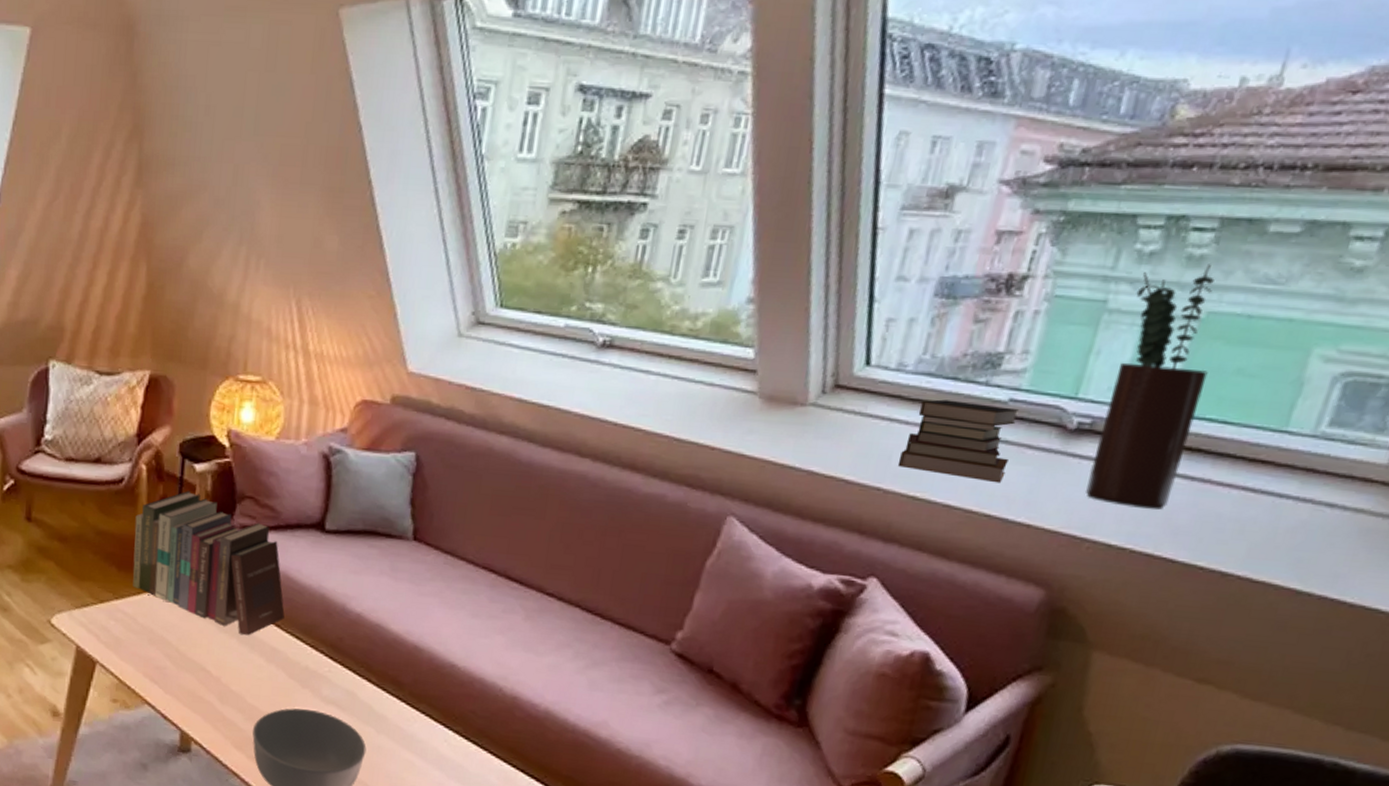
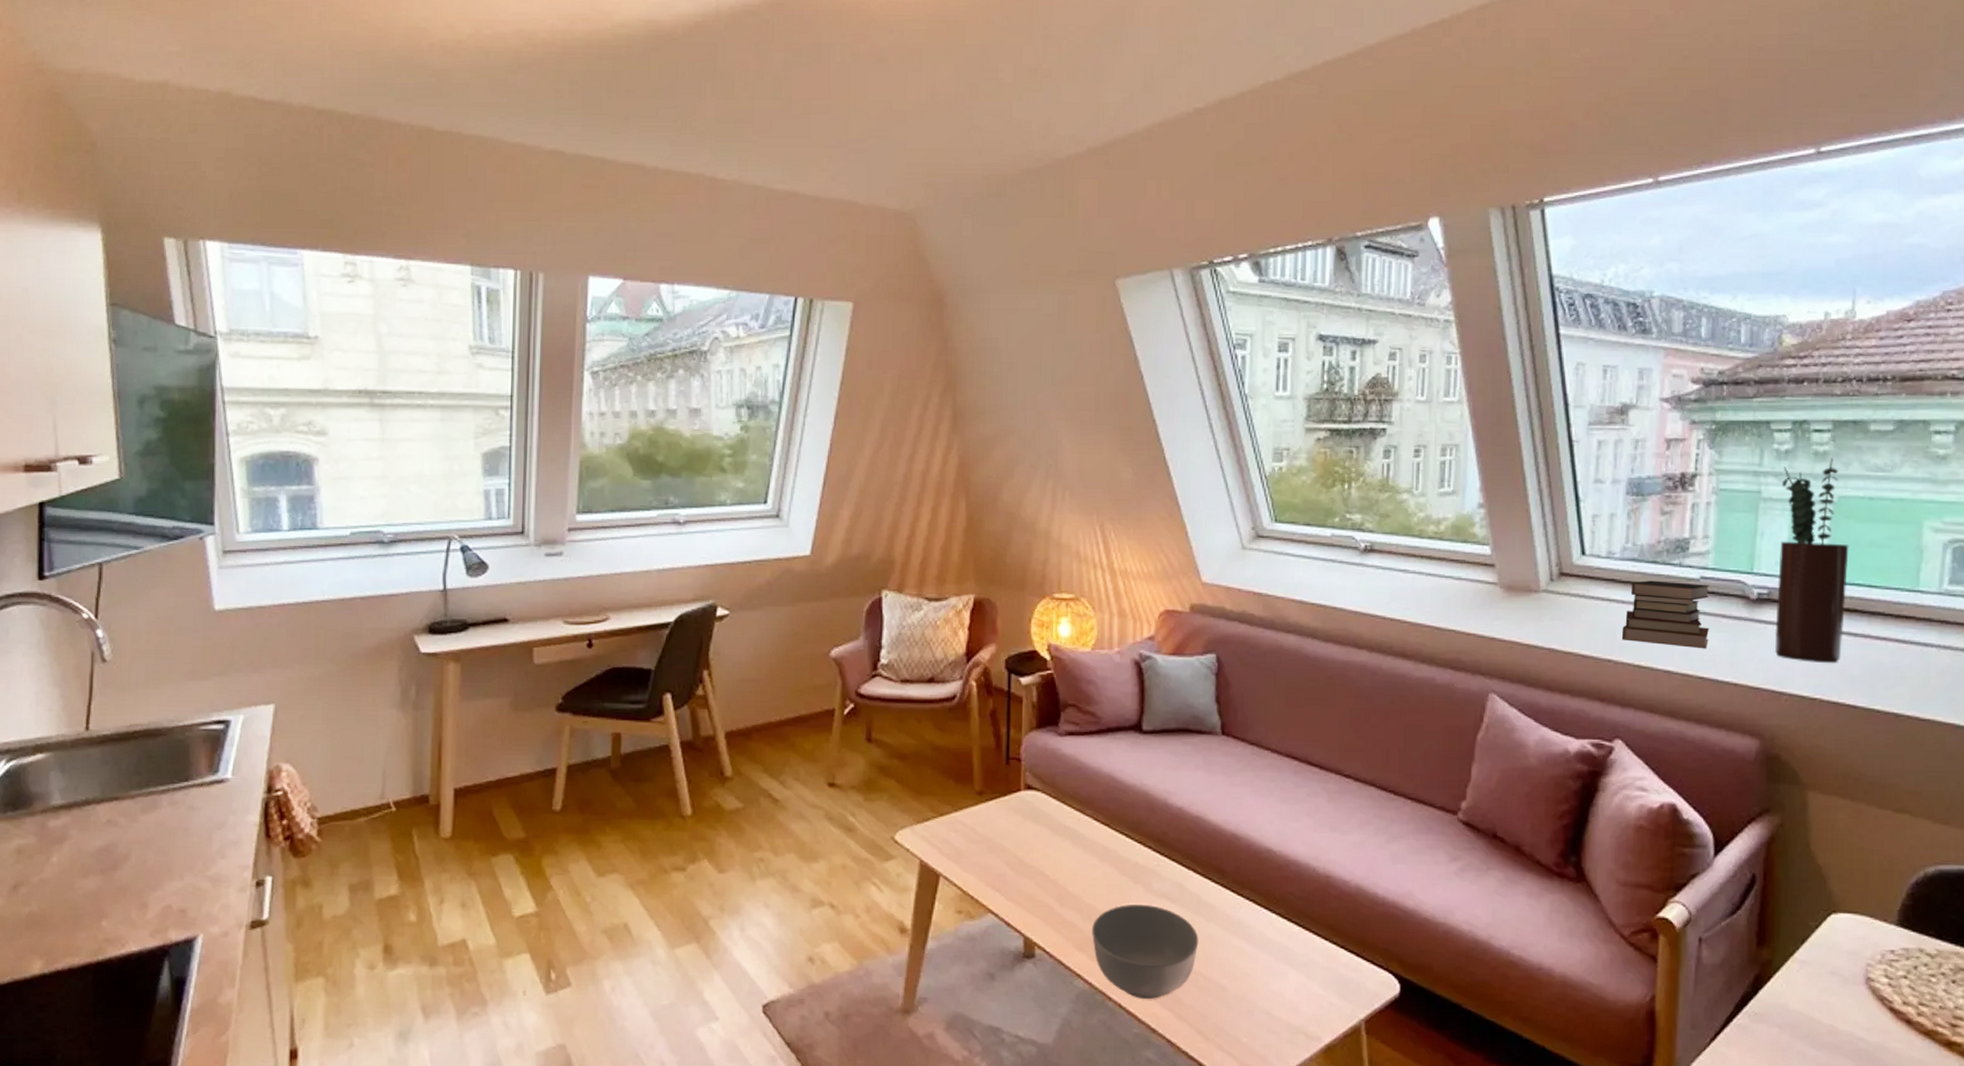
books: present [133,490,285,636] -> none [968,702,1112,837]

